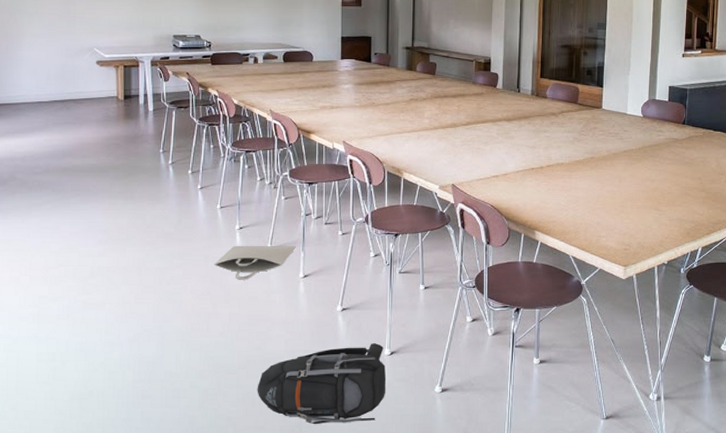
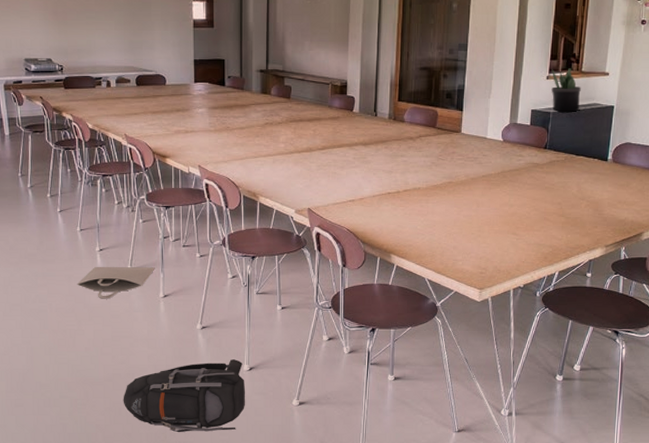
planter: none [687,46,715,89] -> present [551,68,581,113]

